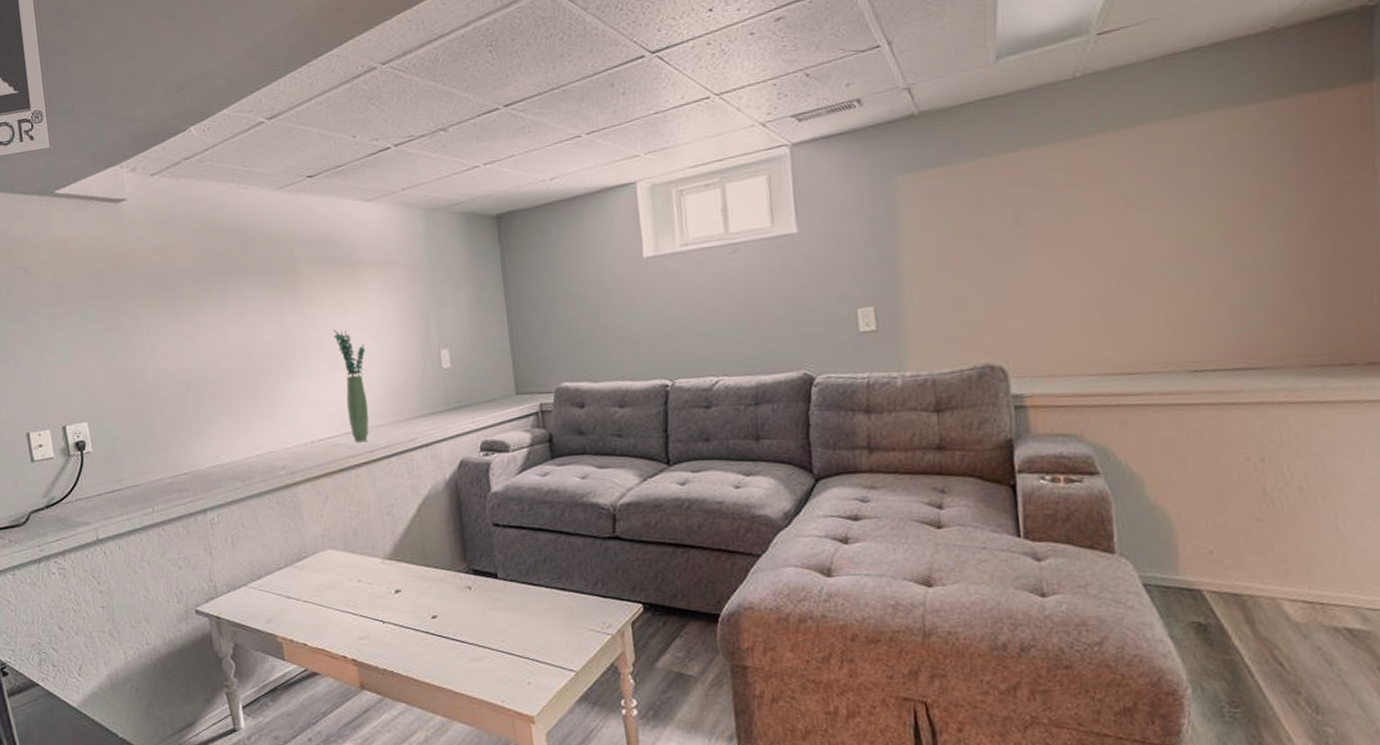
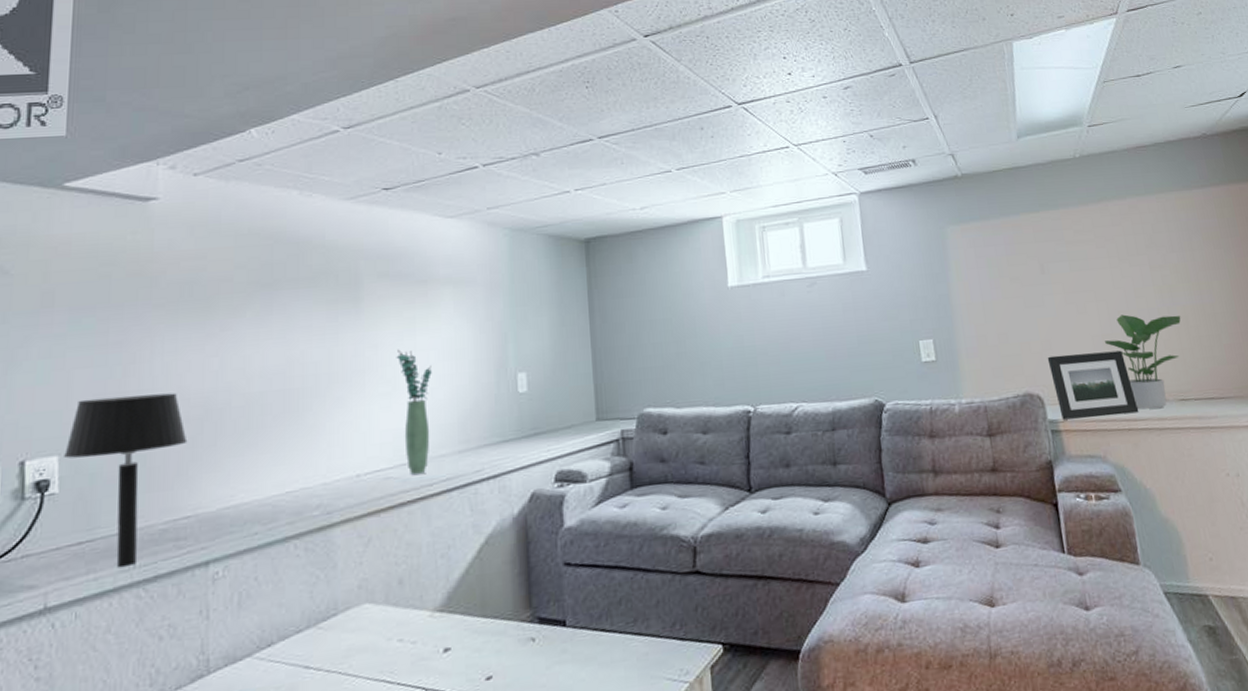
table lamp: none [91,370,178,512] -> present [64,392,188,568]
picture frame: none [1015,314,1133,394] -> present [1047,350,1139,420]
potted plant: none [1095,269,1206,382] -> present [1105,314,1181,409]

